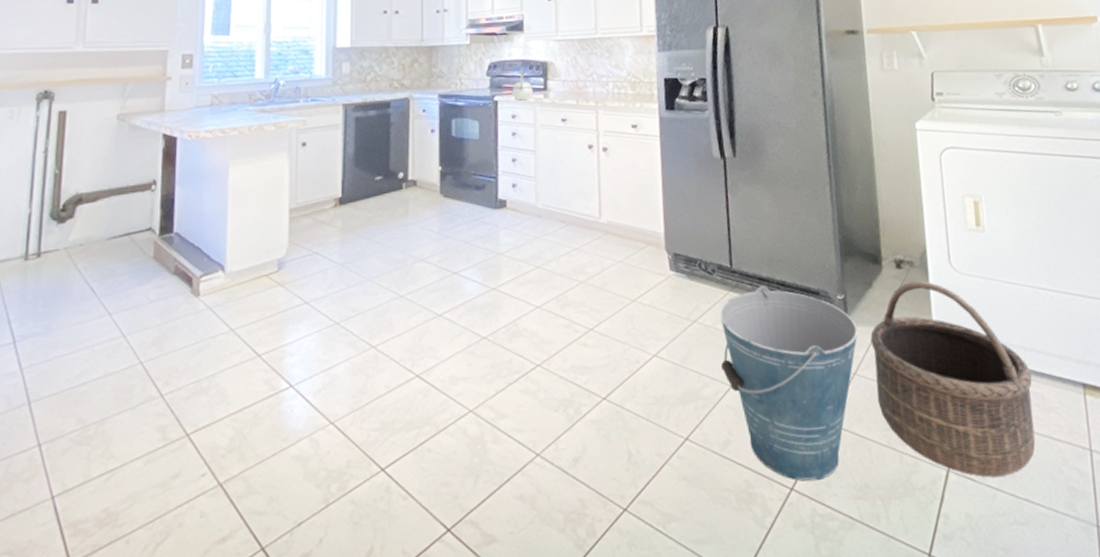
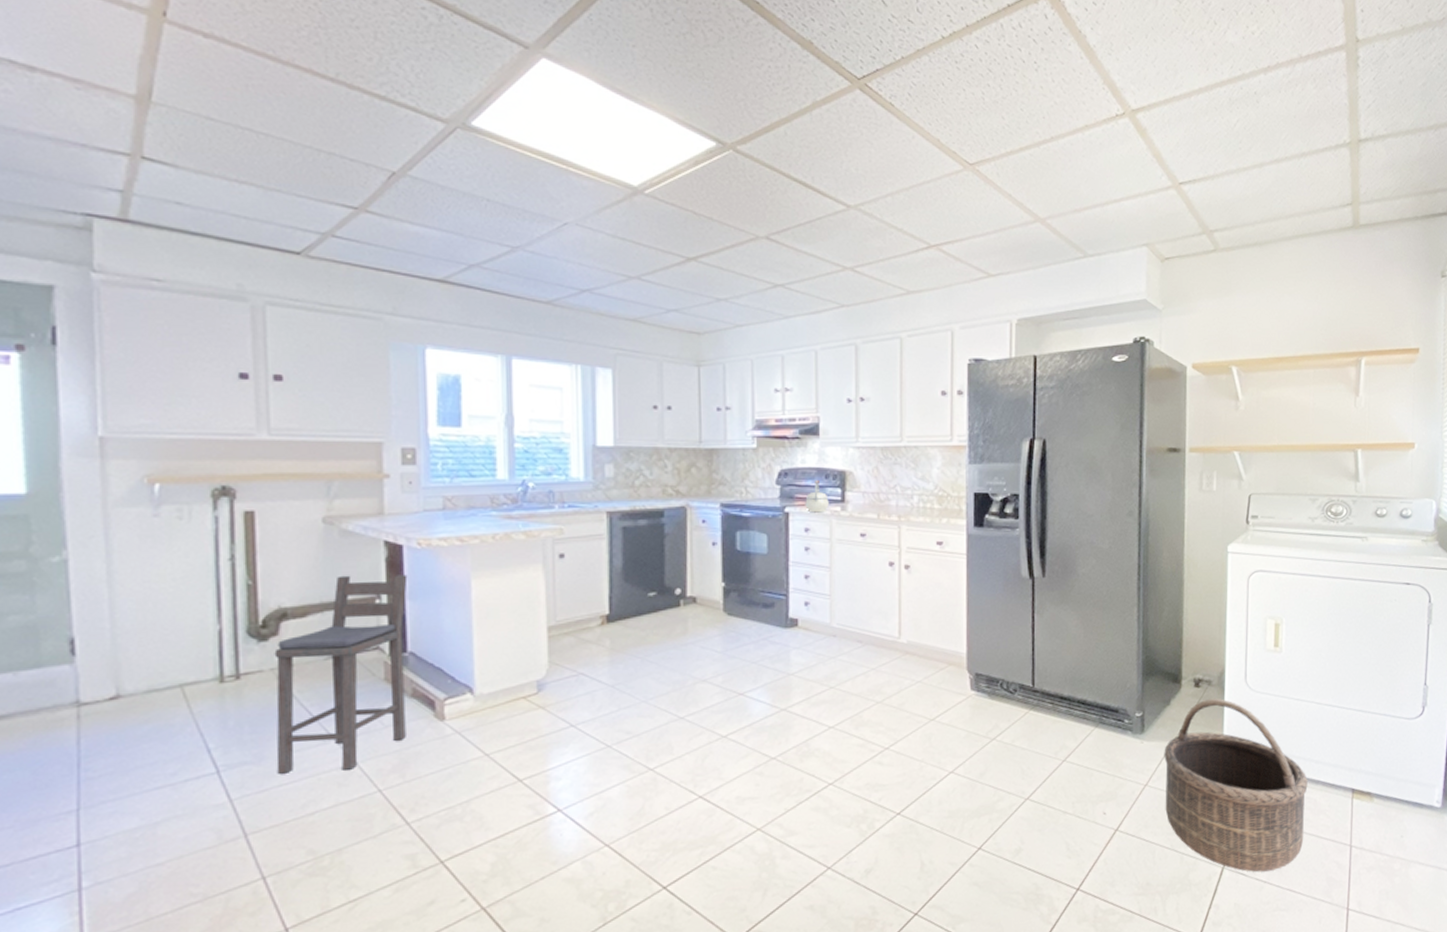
bar stool: none [60,163,179,345] -> present [274,574,408,774]
bucket: present [720,286,858,481] -> none [1018,704,1152,882]

